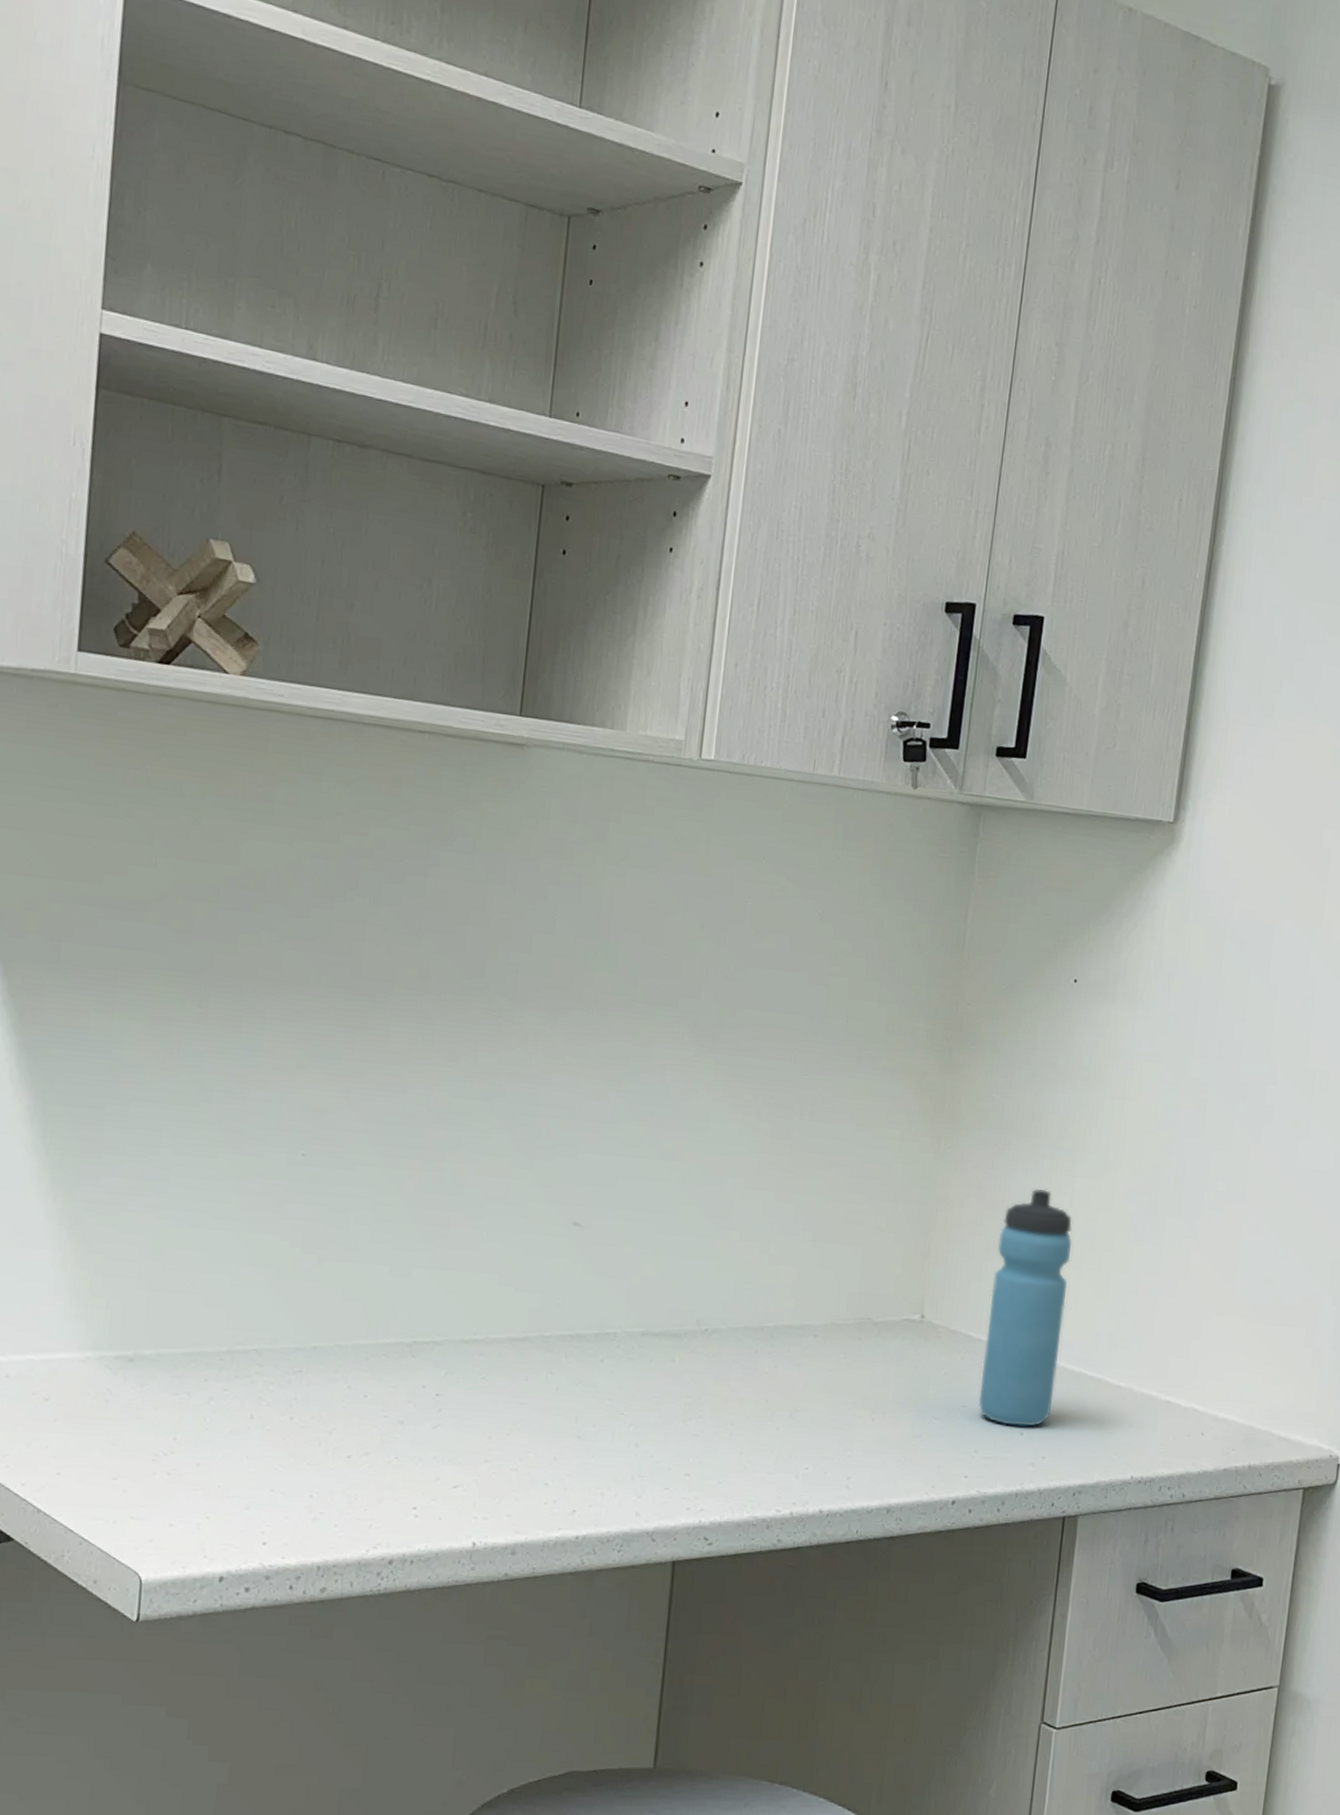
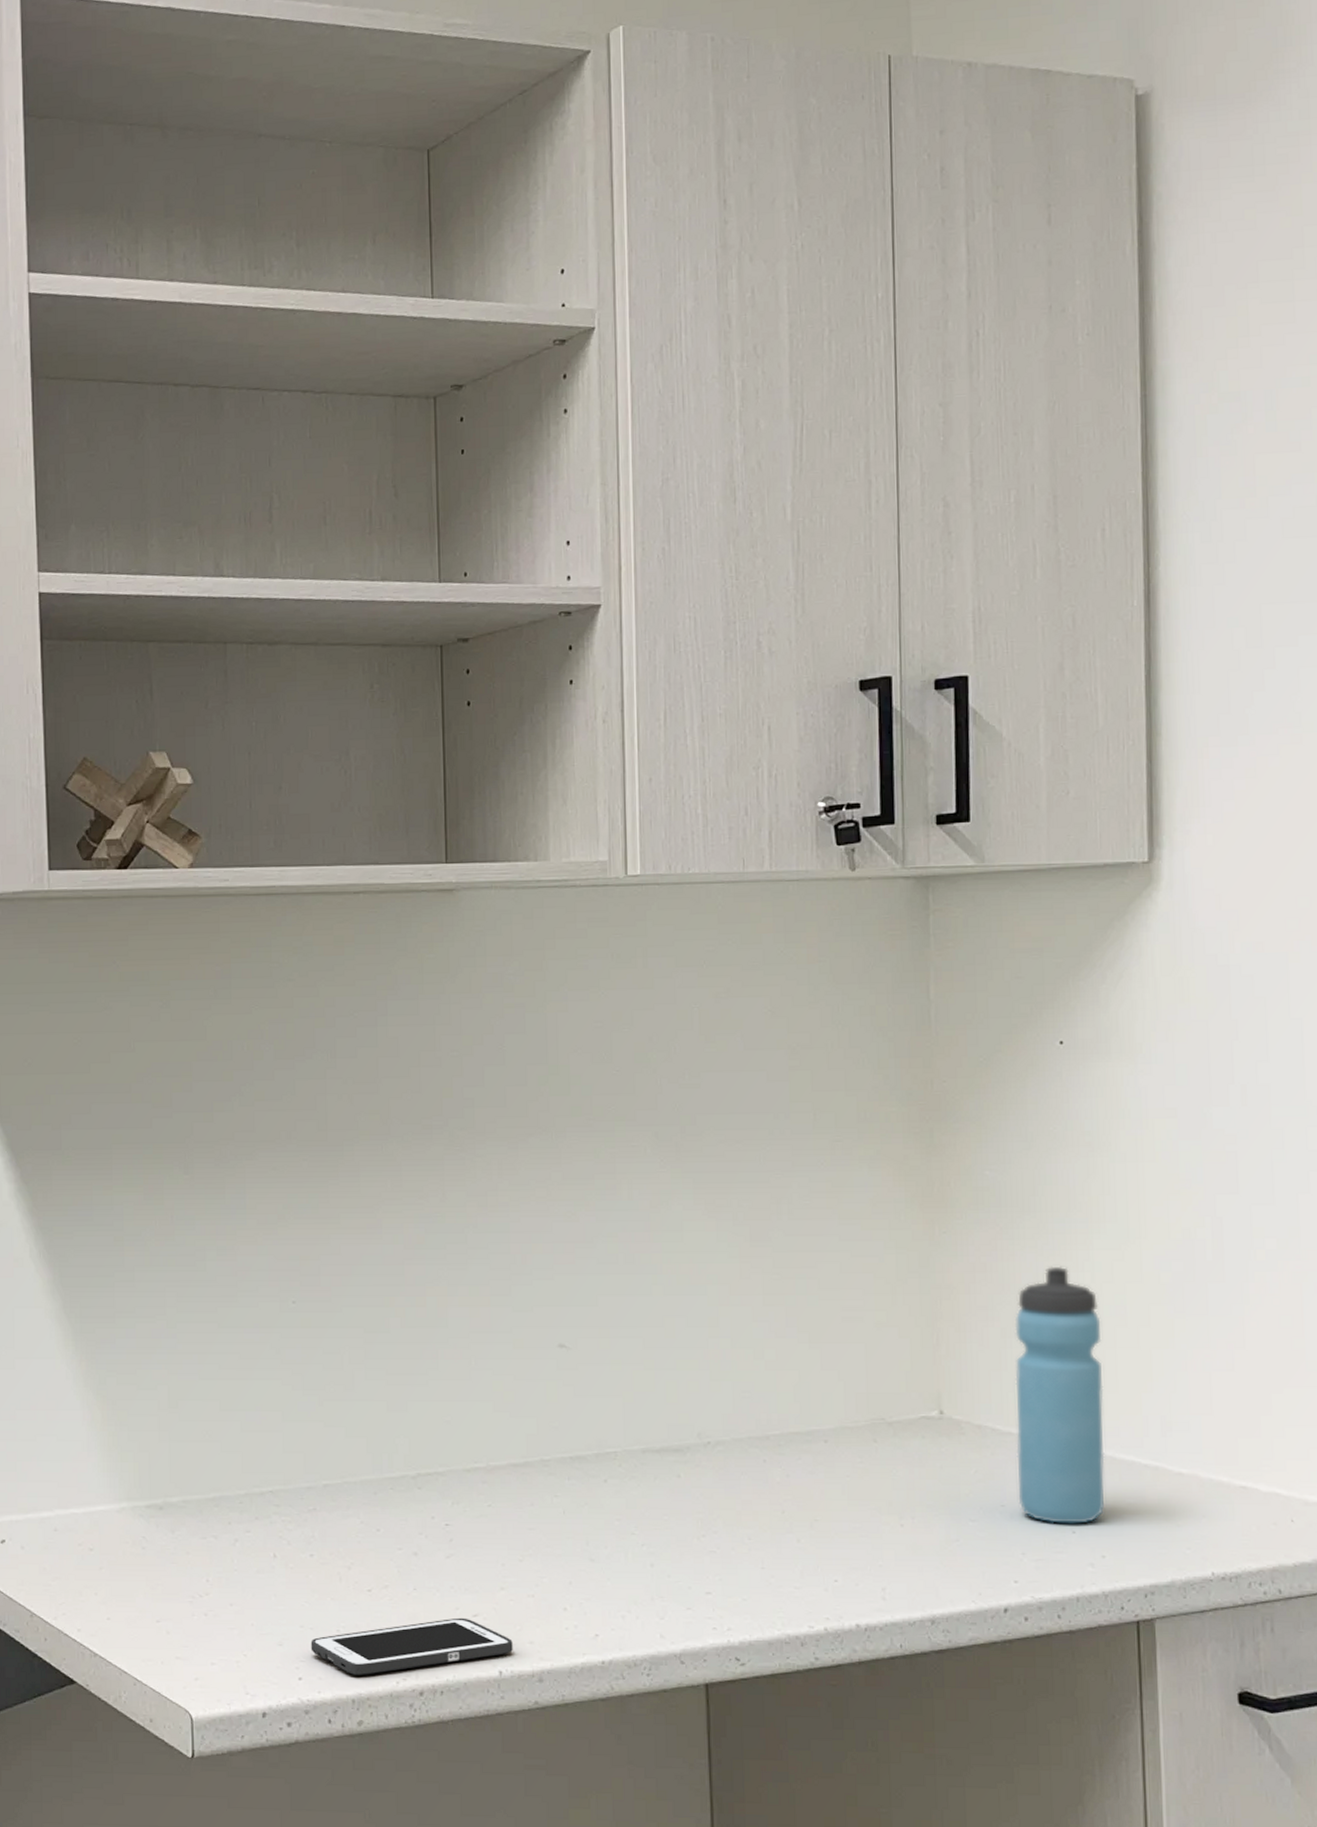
cell phone: none [279,1488,490,1542] -> present [310,1617,513,1675]

